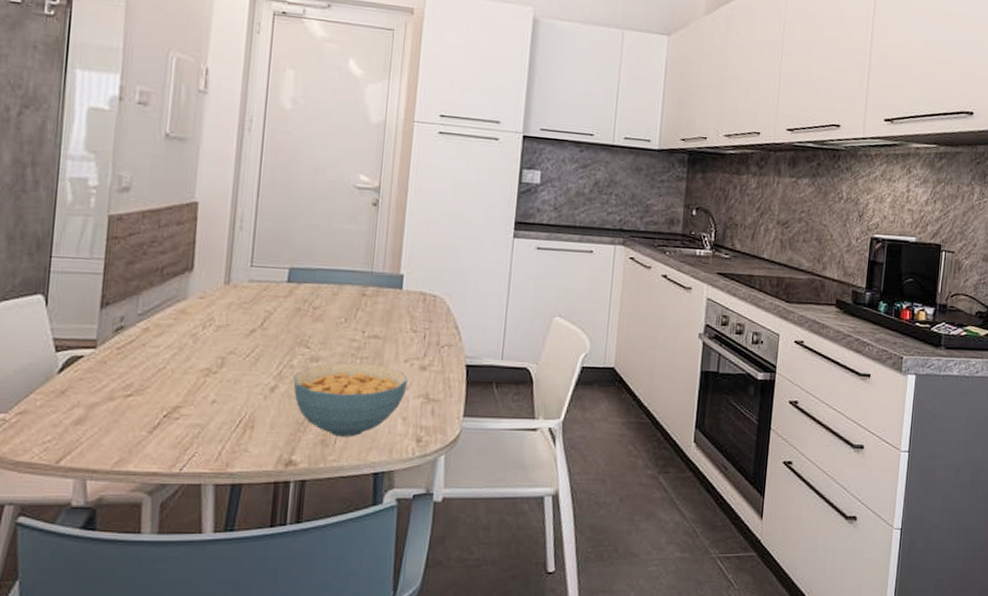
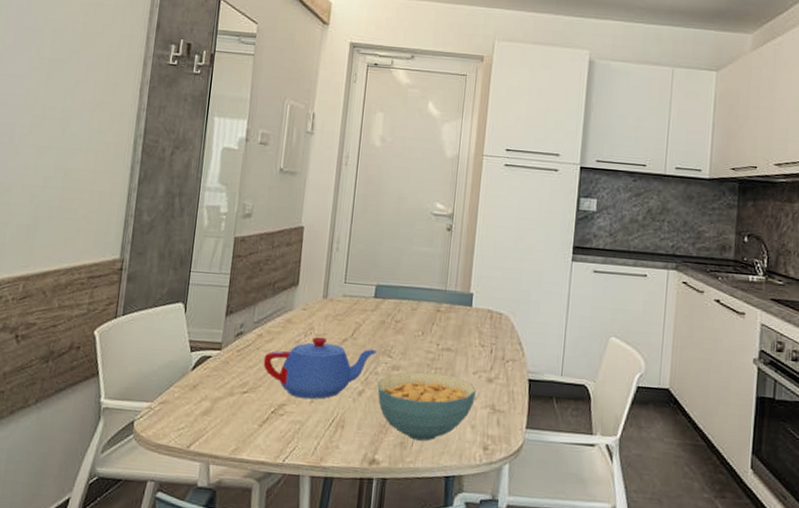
teapot: none [151,328,292,399] -> present [263,337,377,399]

